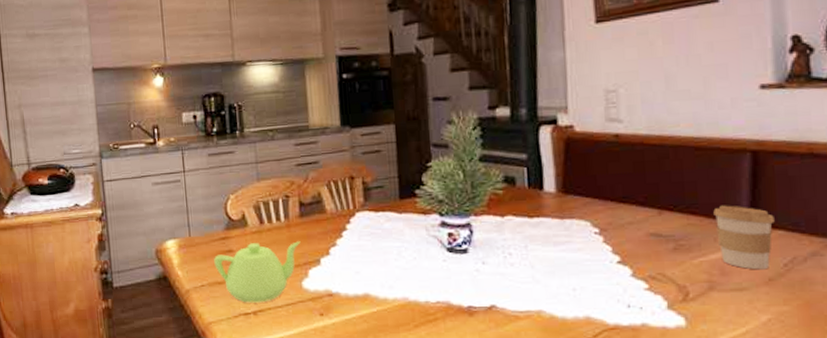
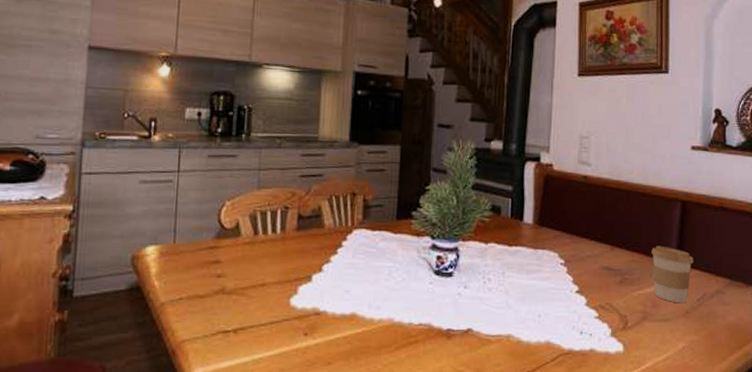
teapot: present [214,241,301,303] -> none [198,255,294,320]

